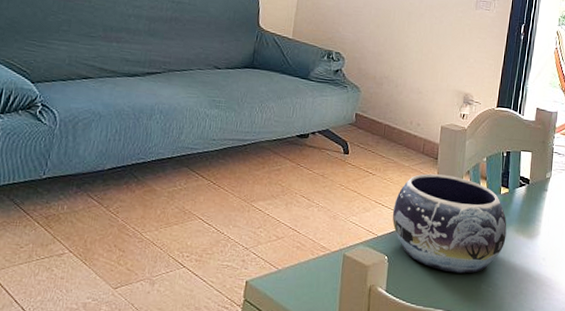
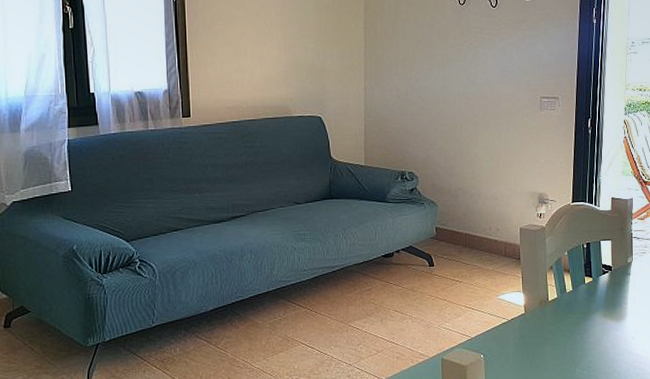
decorative bowl: present [392,173,507,274] -> none [483,273,595,362]

